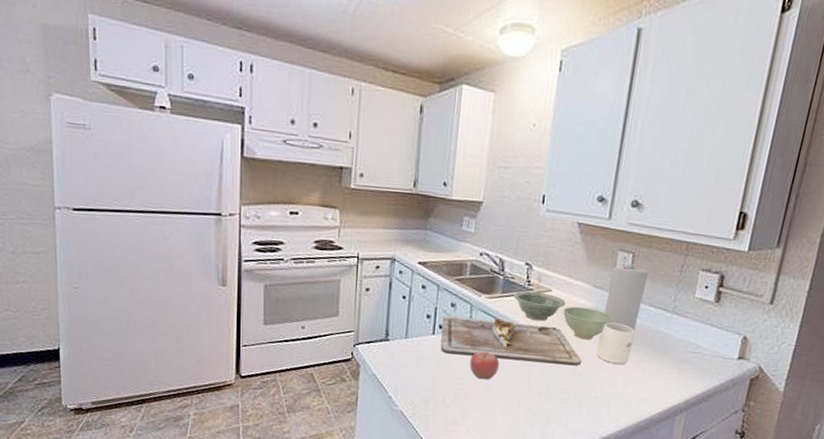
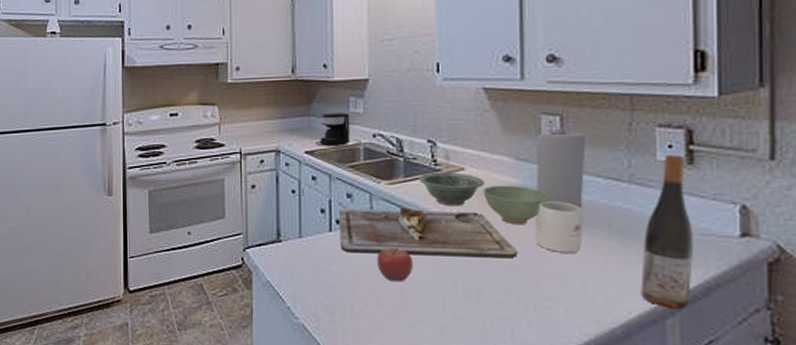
coffee maker: none [429,229,470,262] -> present [316,113,362,147]
wine bottle: none [663,293,715,409] -> present [640,154,693,309]

